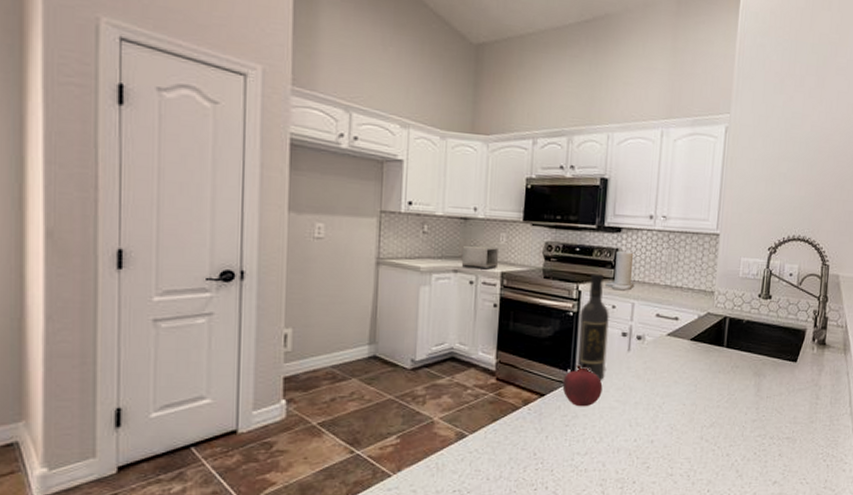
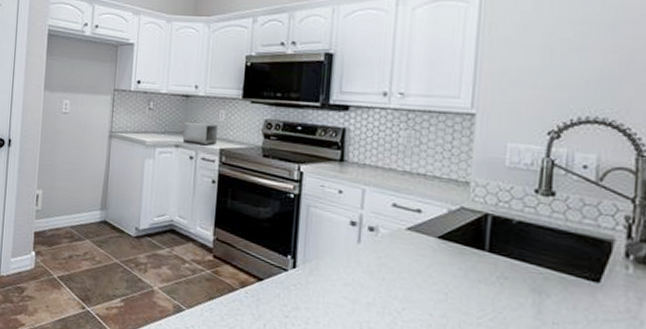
fruit: present [562,364,603,407] -> none [282,251,328,300]
wine bottle: present [576,272,609,380] -> none [297,153,335,272]
paper towel: present [606,251,635,291] -> none [331,131,365,175]

